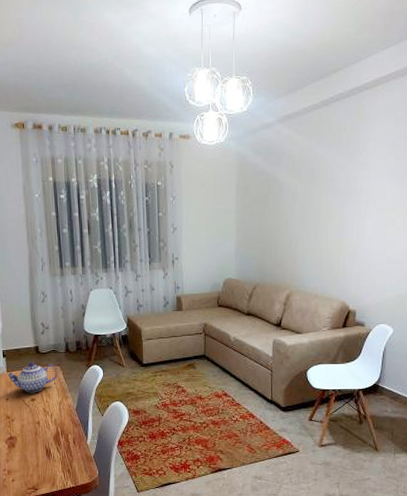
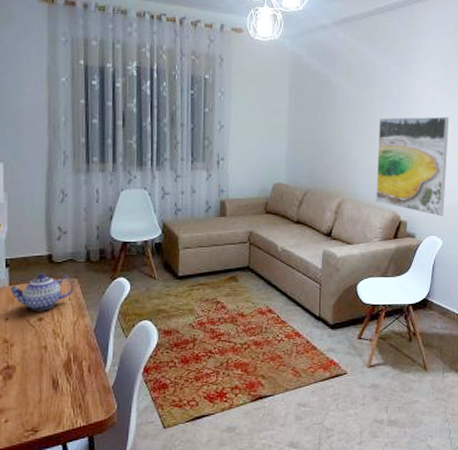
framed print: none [324,205,400,305] -> present [376,116,450,217]

